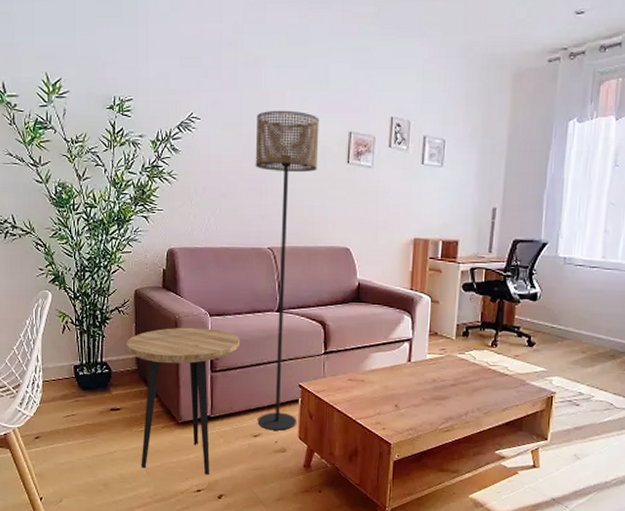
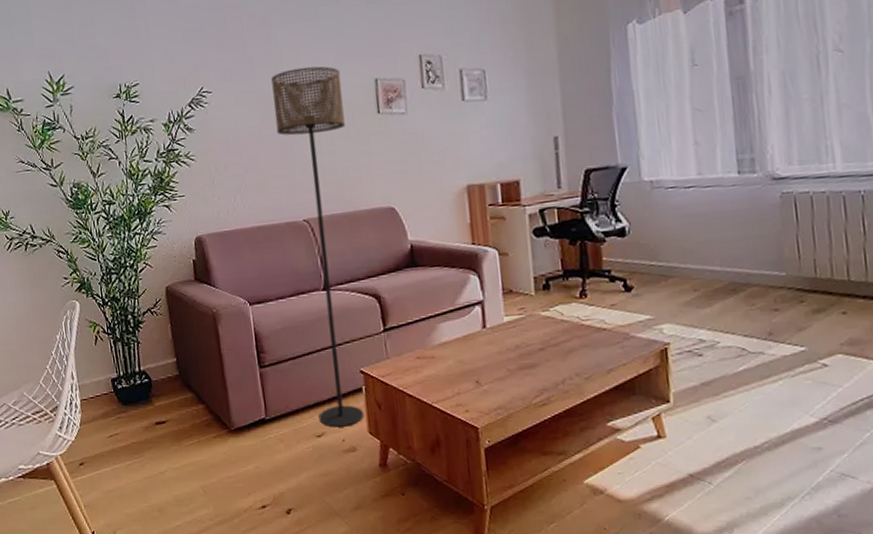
side table: present [126,327,239,475] -> none [163,318,287,488]

